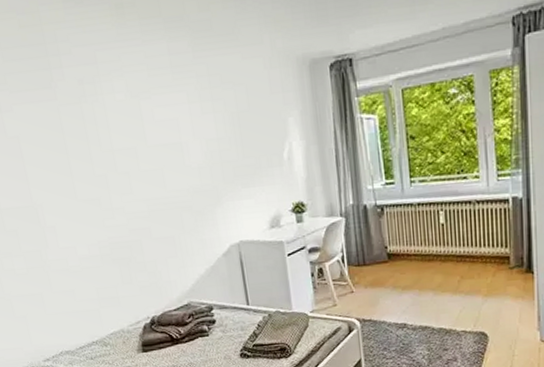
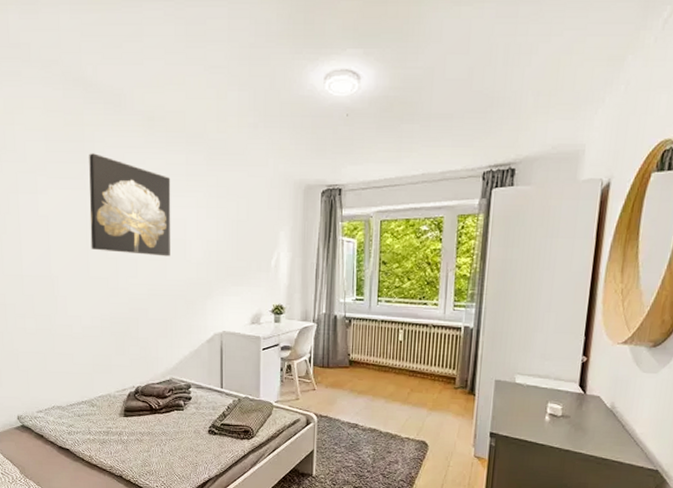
wall art: none [54,56,167,169] -> present [89,153,171,257]

